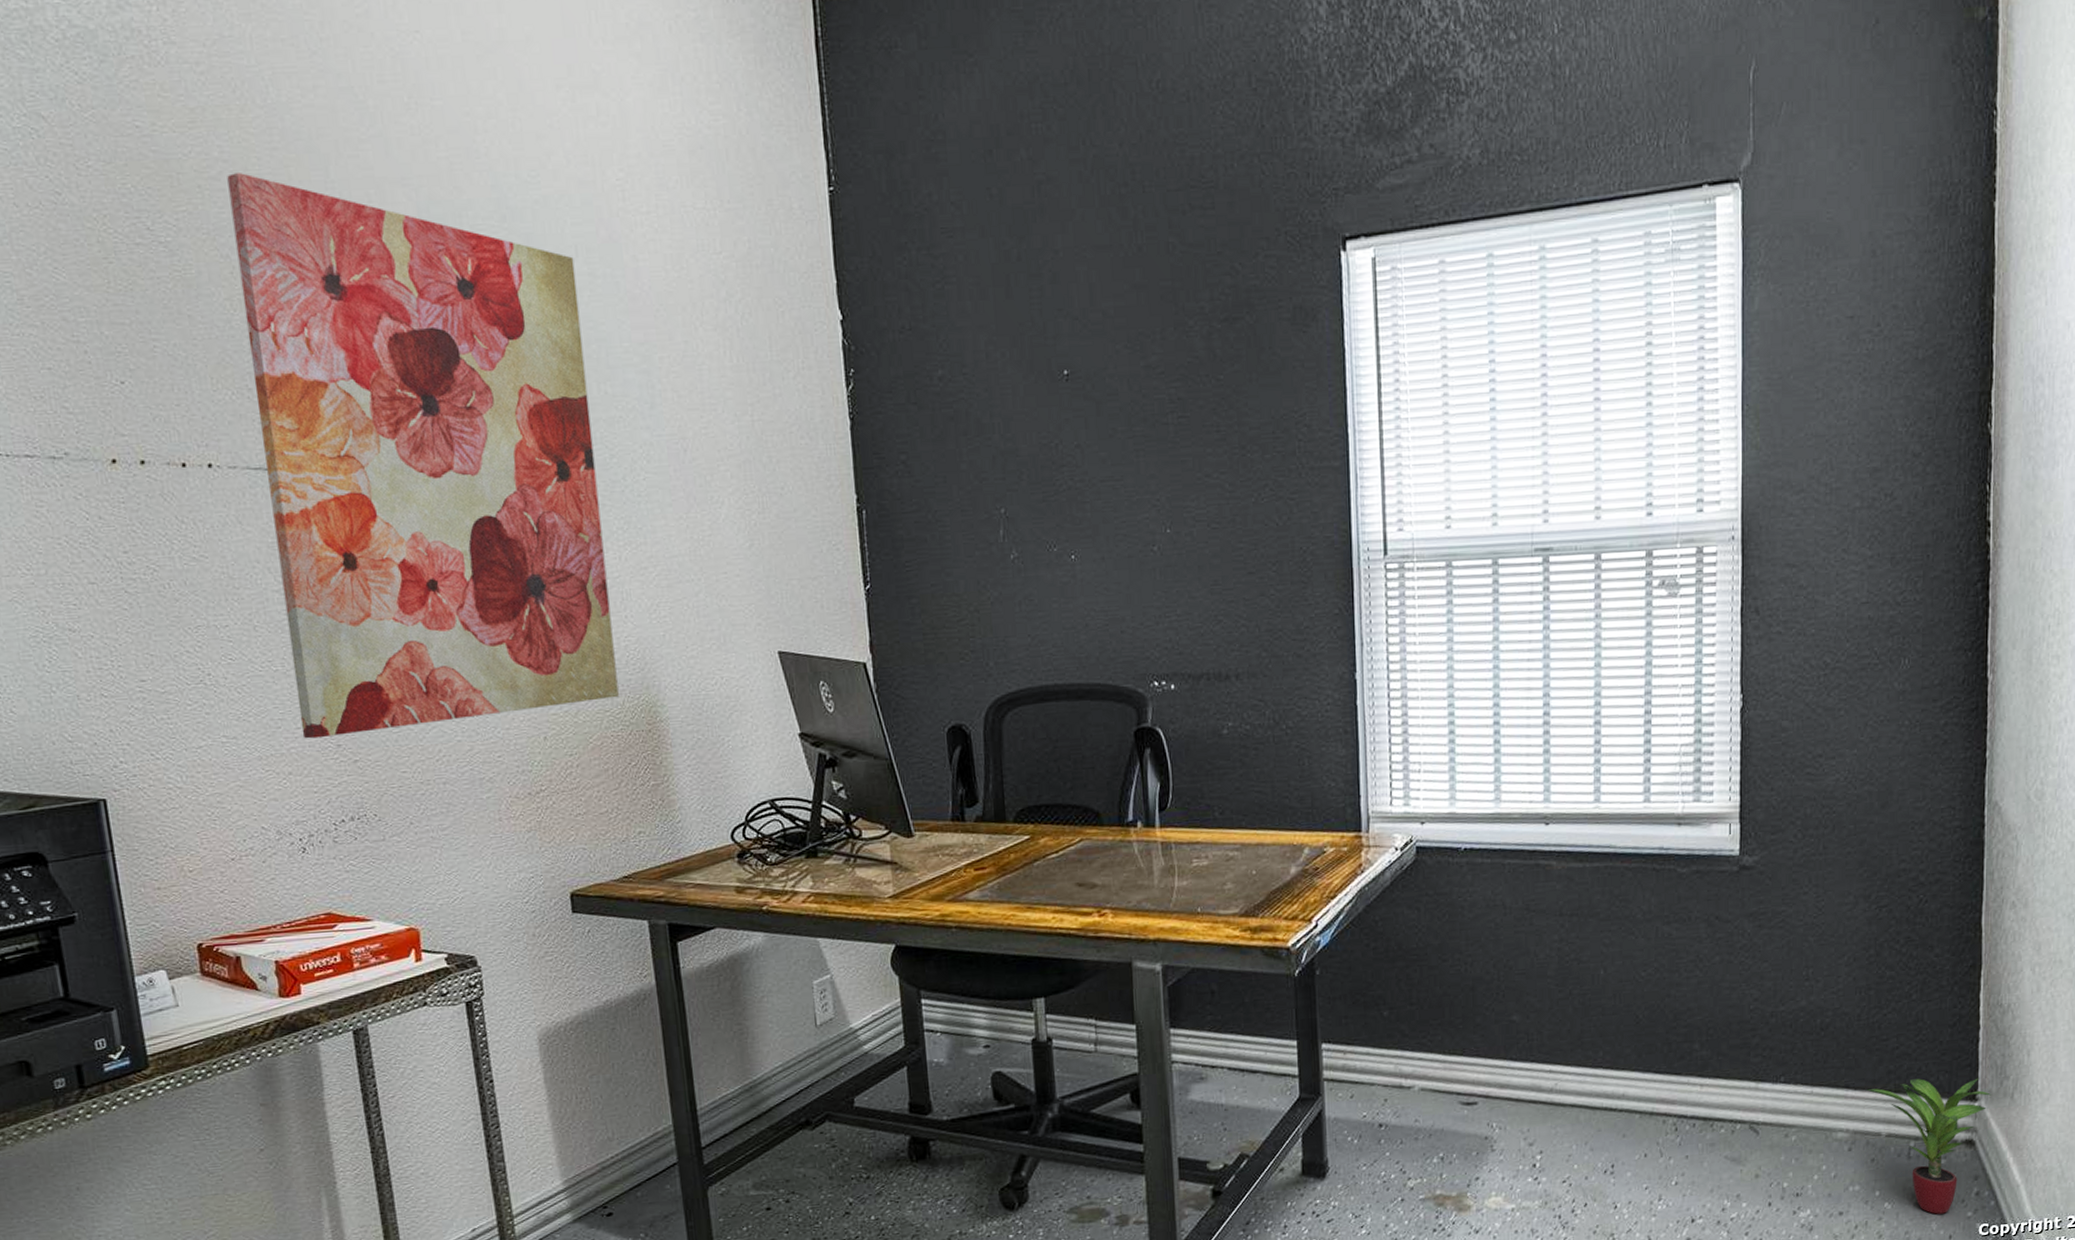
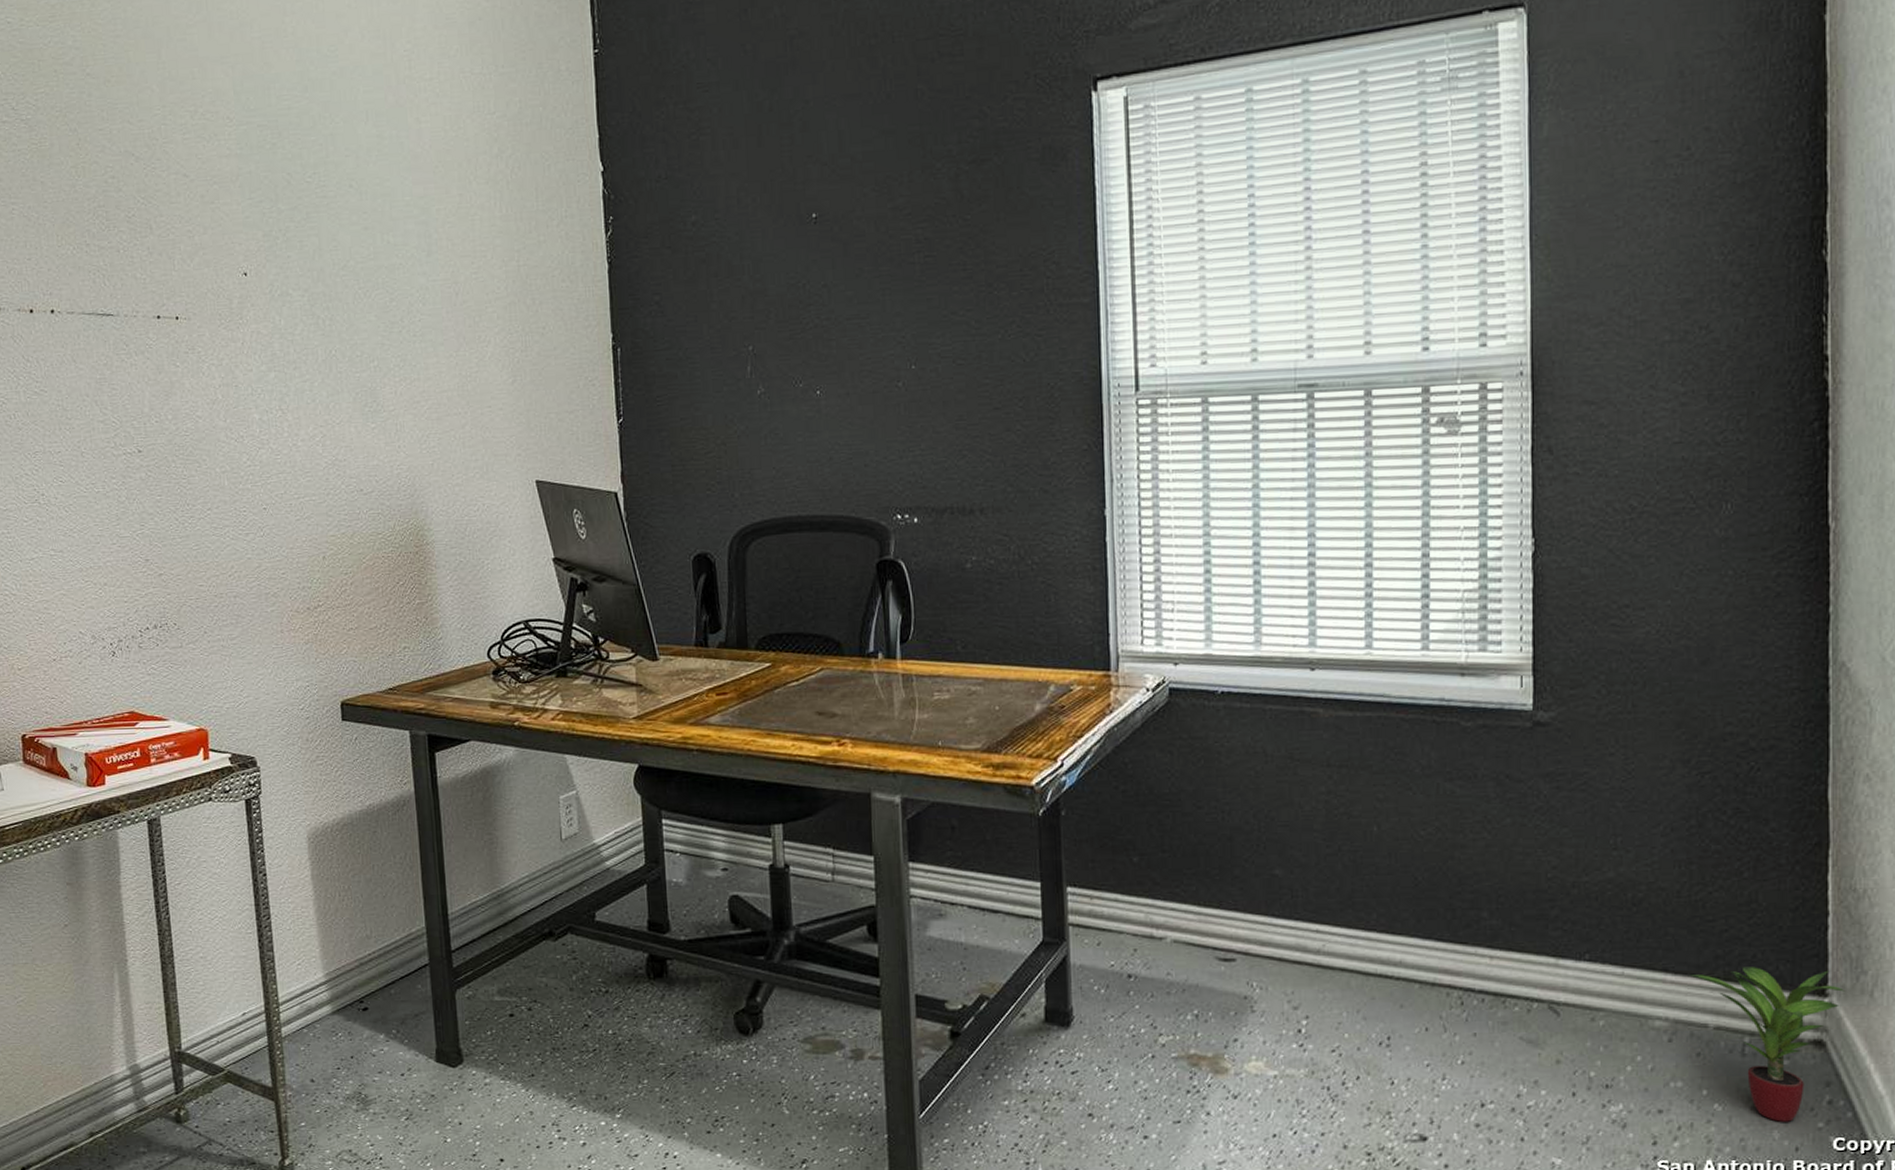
wall art: present [227,171,619,739] -> none [78,57,390,554]

